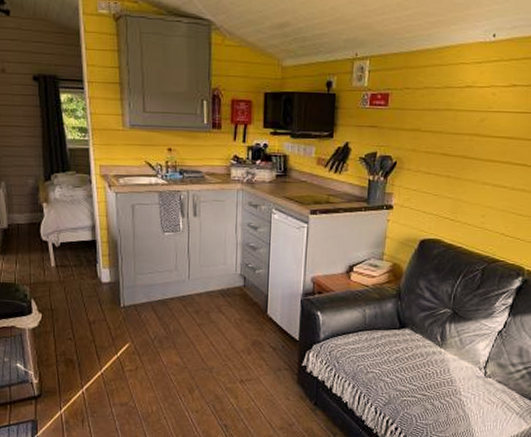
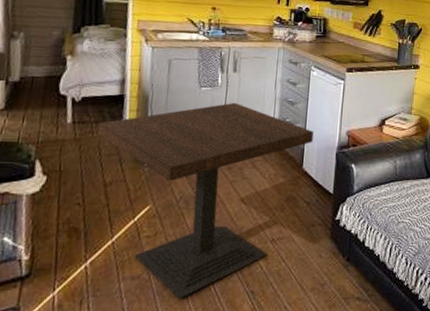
side table: none [77,247,277,426] -> present [97,102,314,300]

